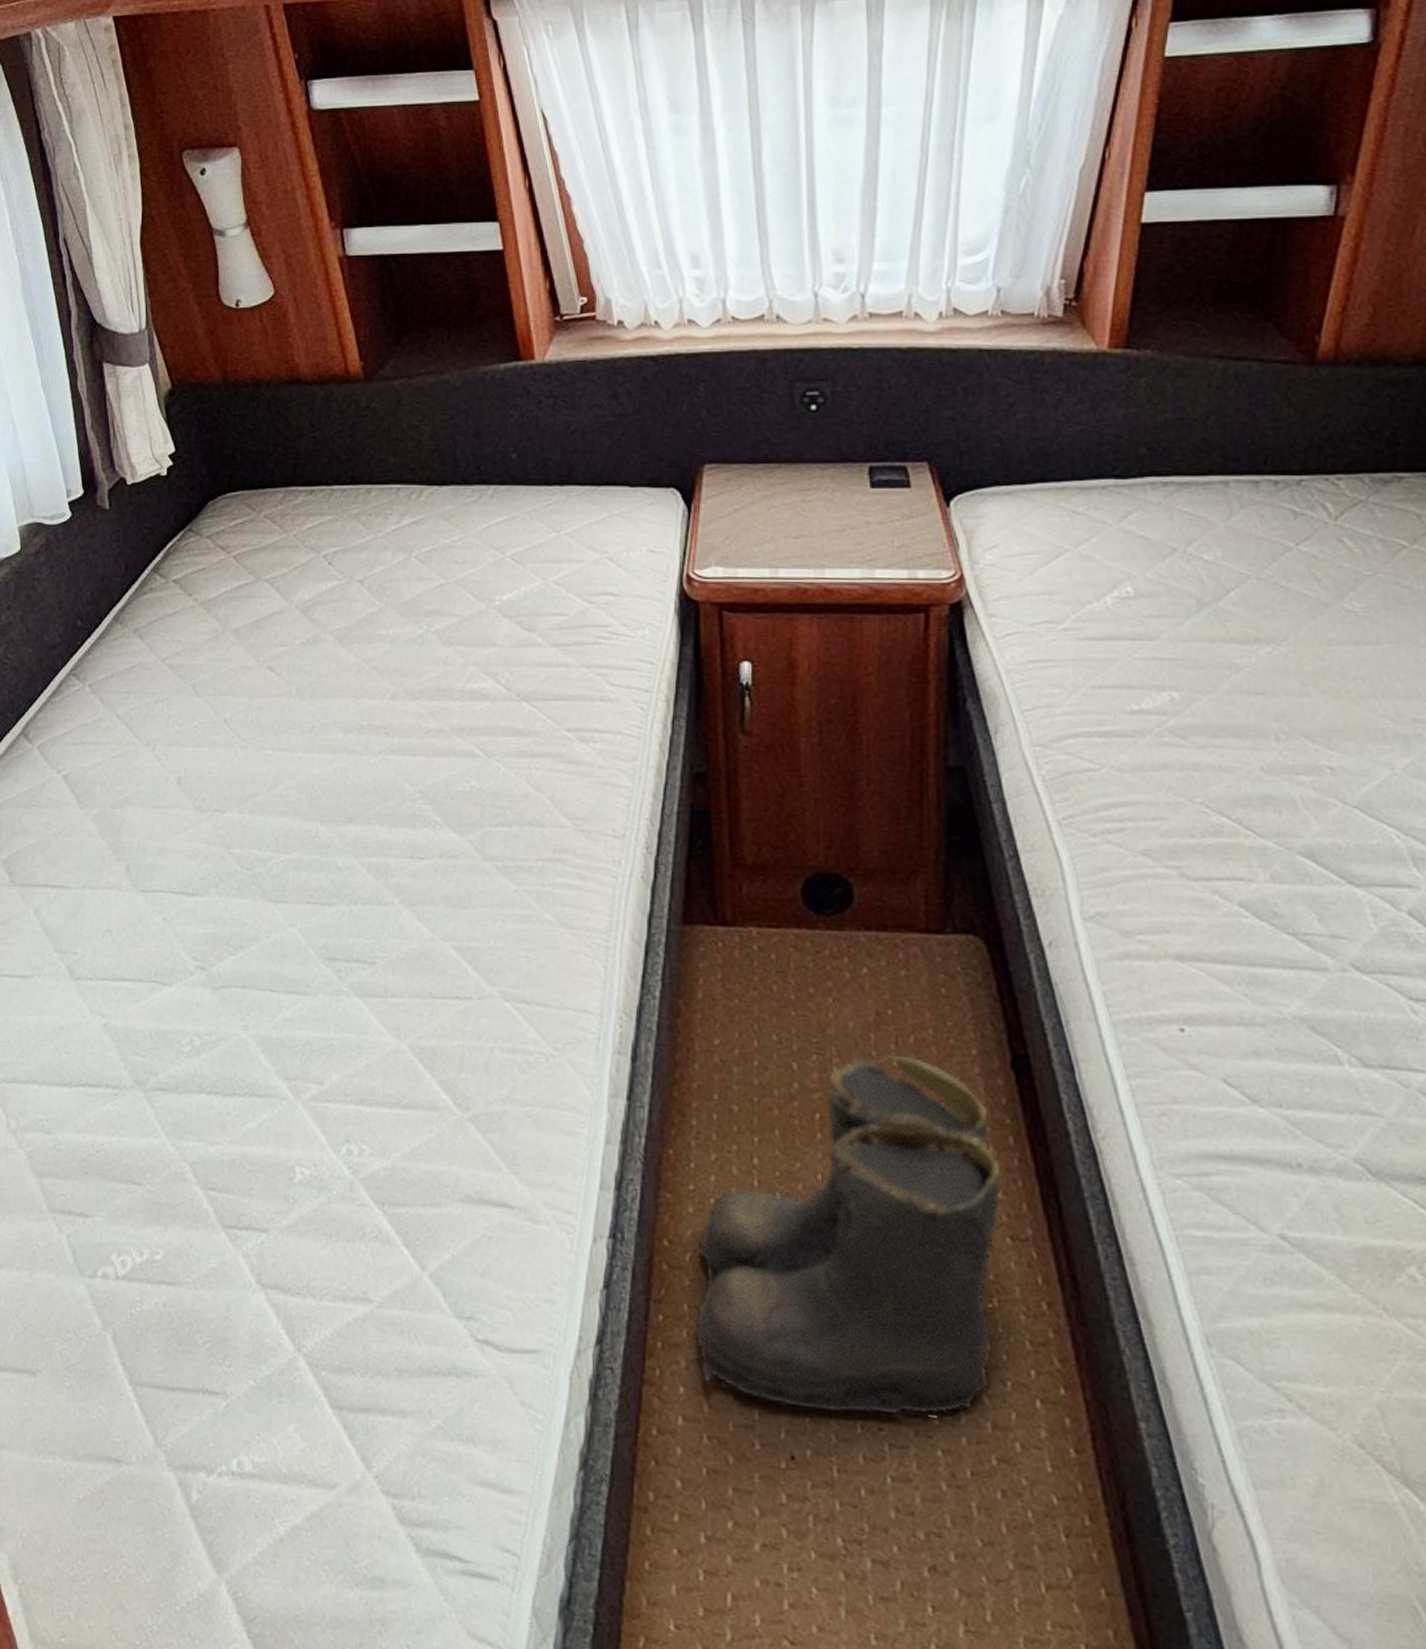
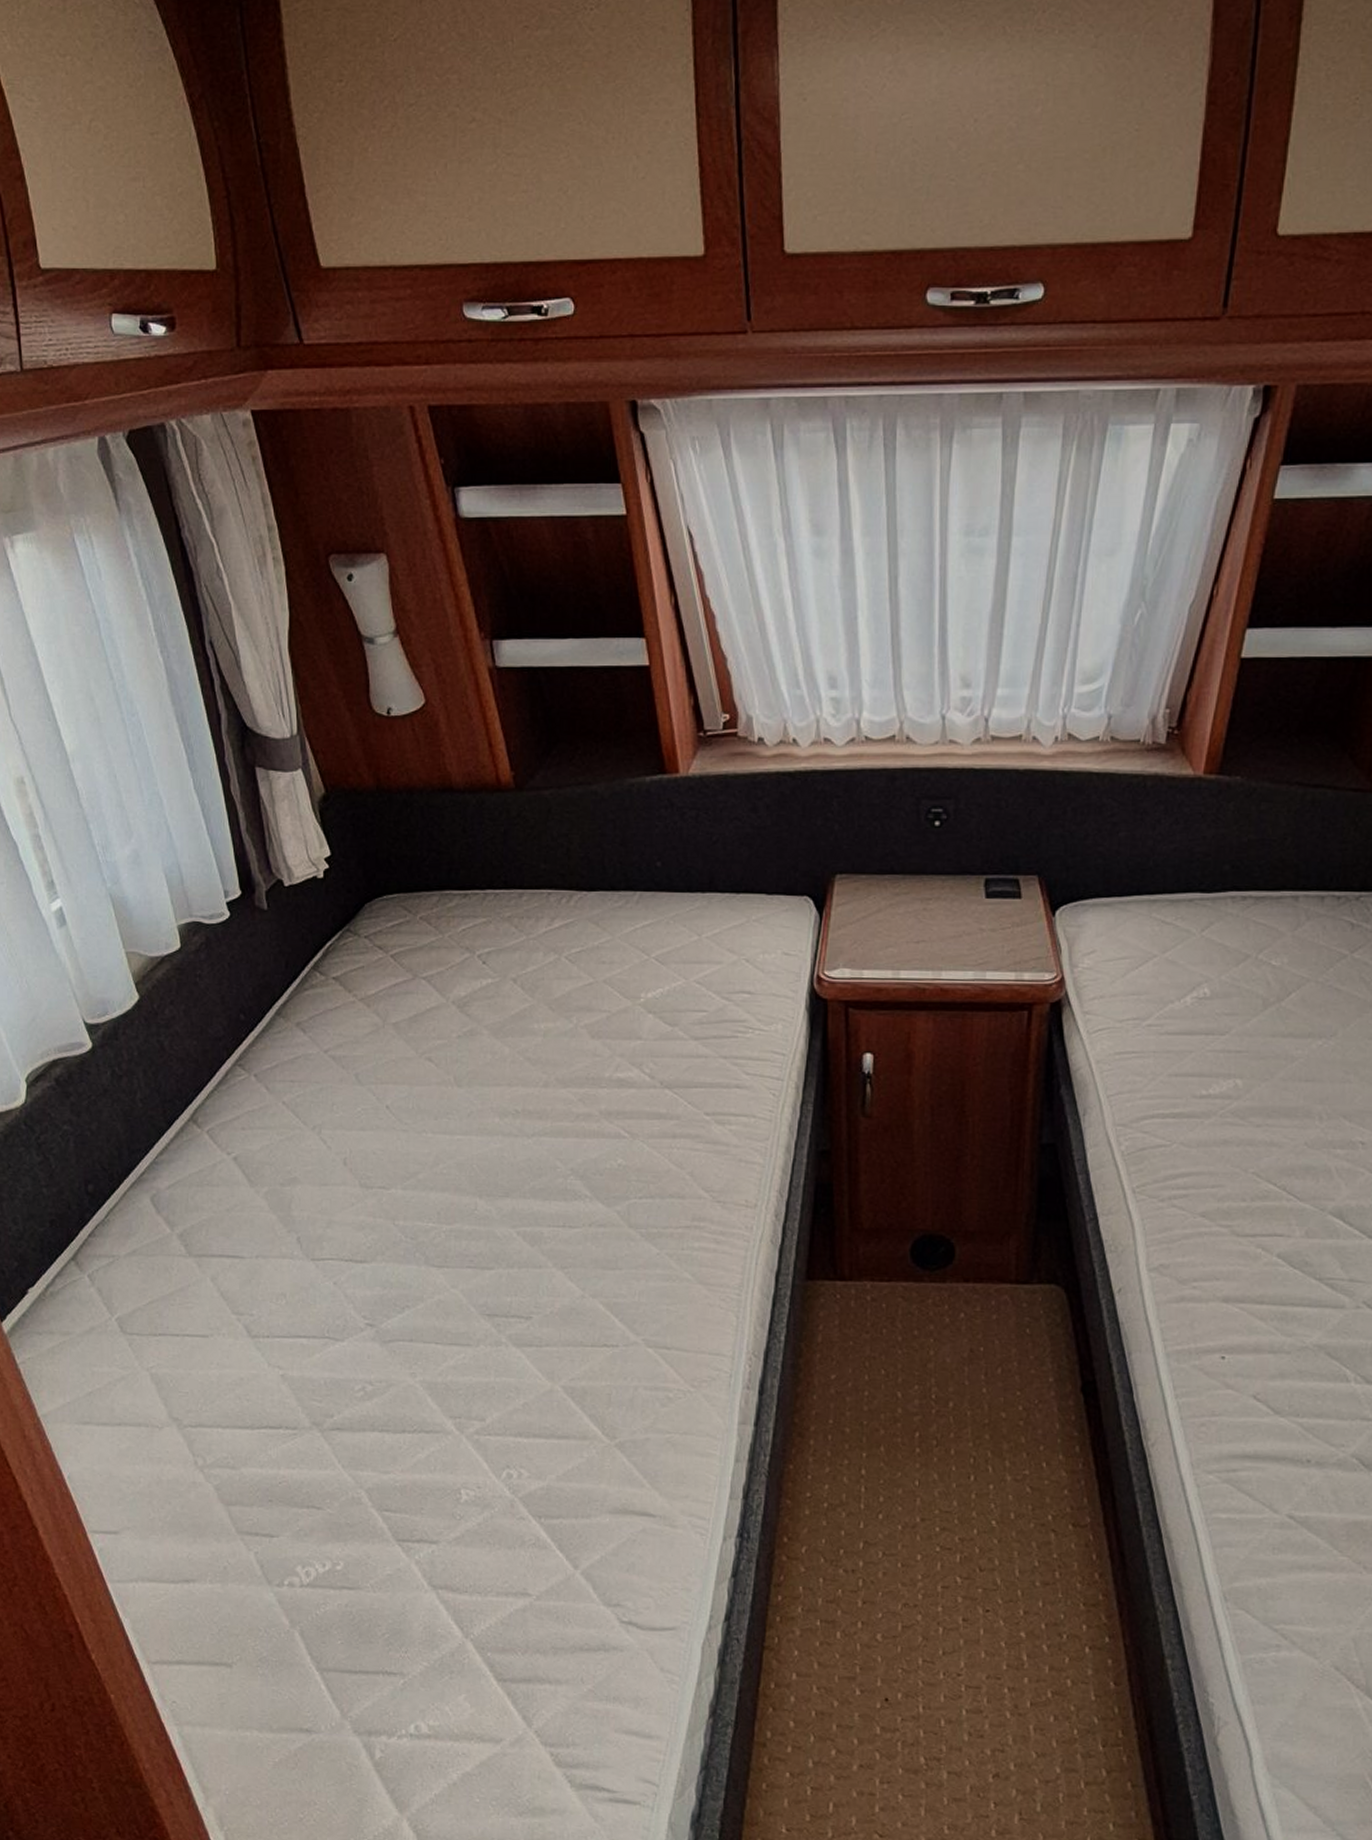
boots: present [693,1055,1001,1419] -> none [808,1384,1068,1665]

